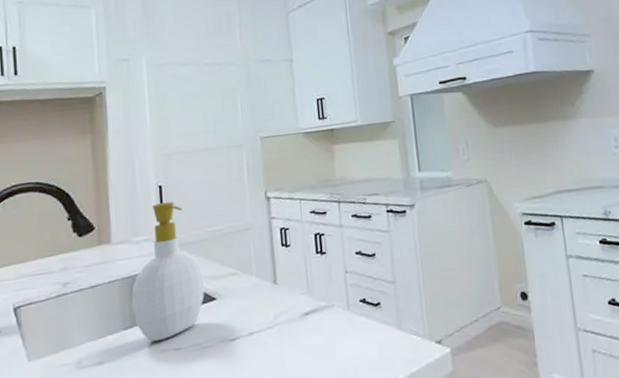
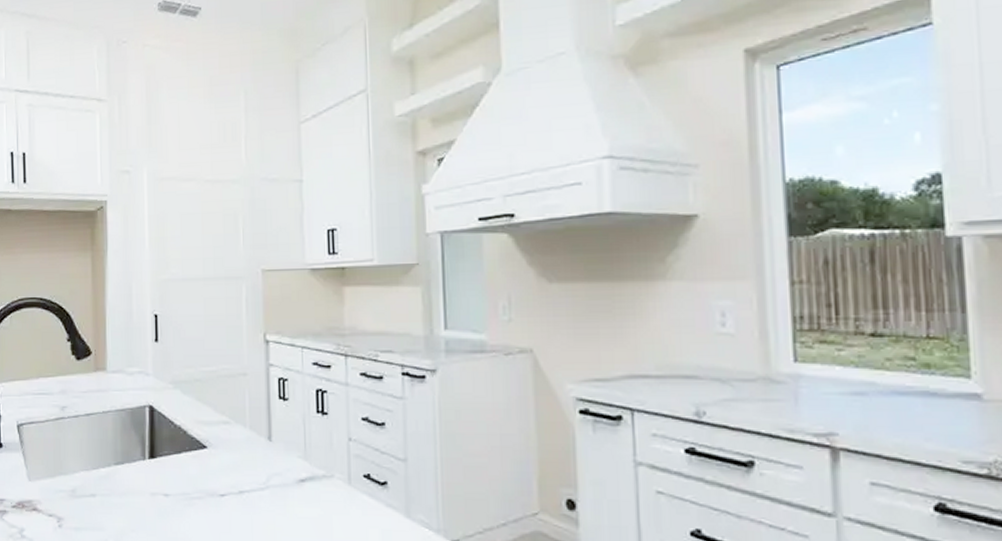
soap bottle: present [131,201,205,342] -> none [123,334,196,482]

